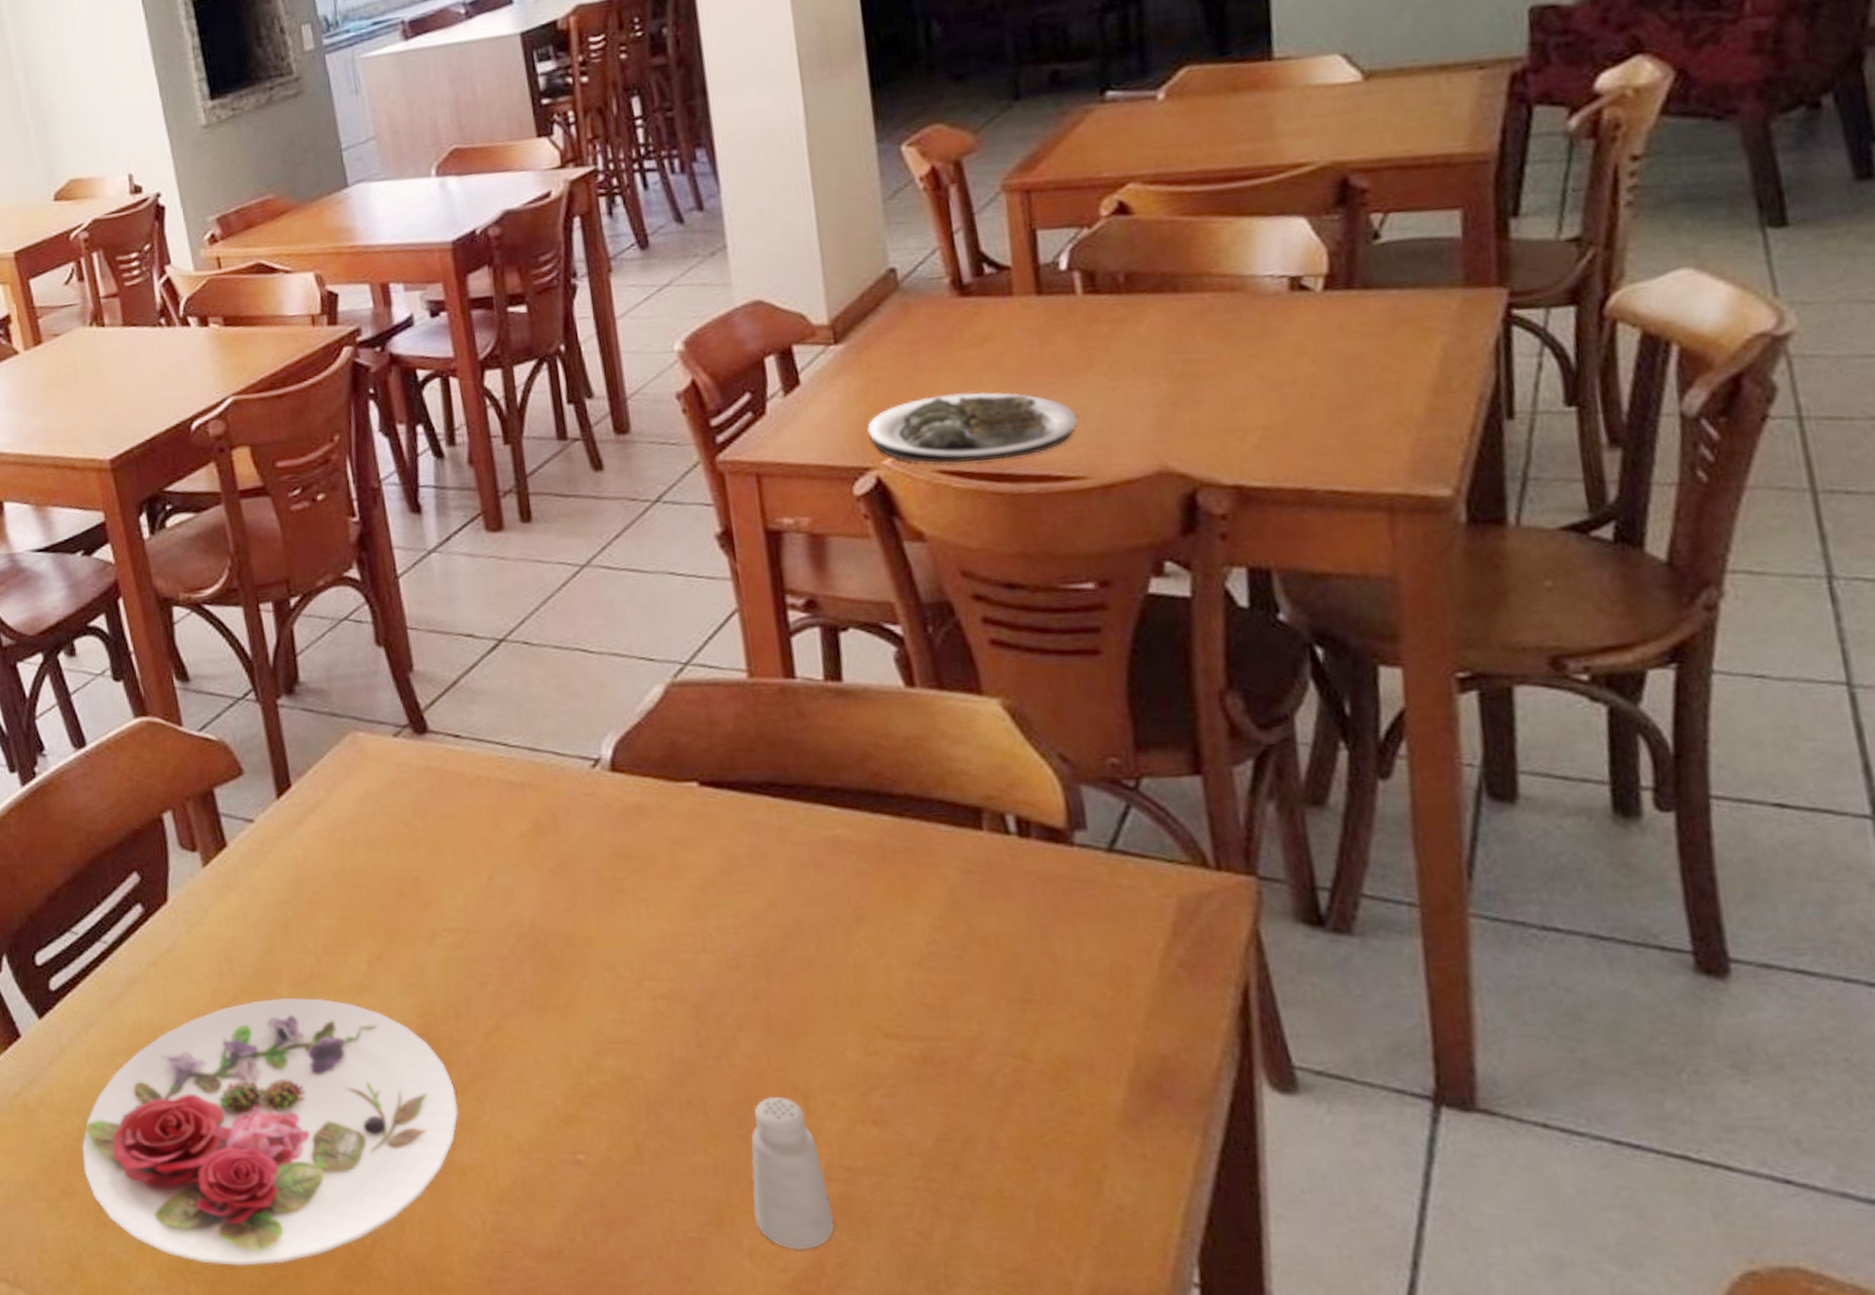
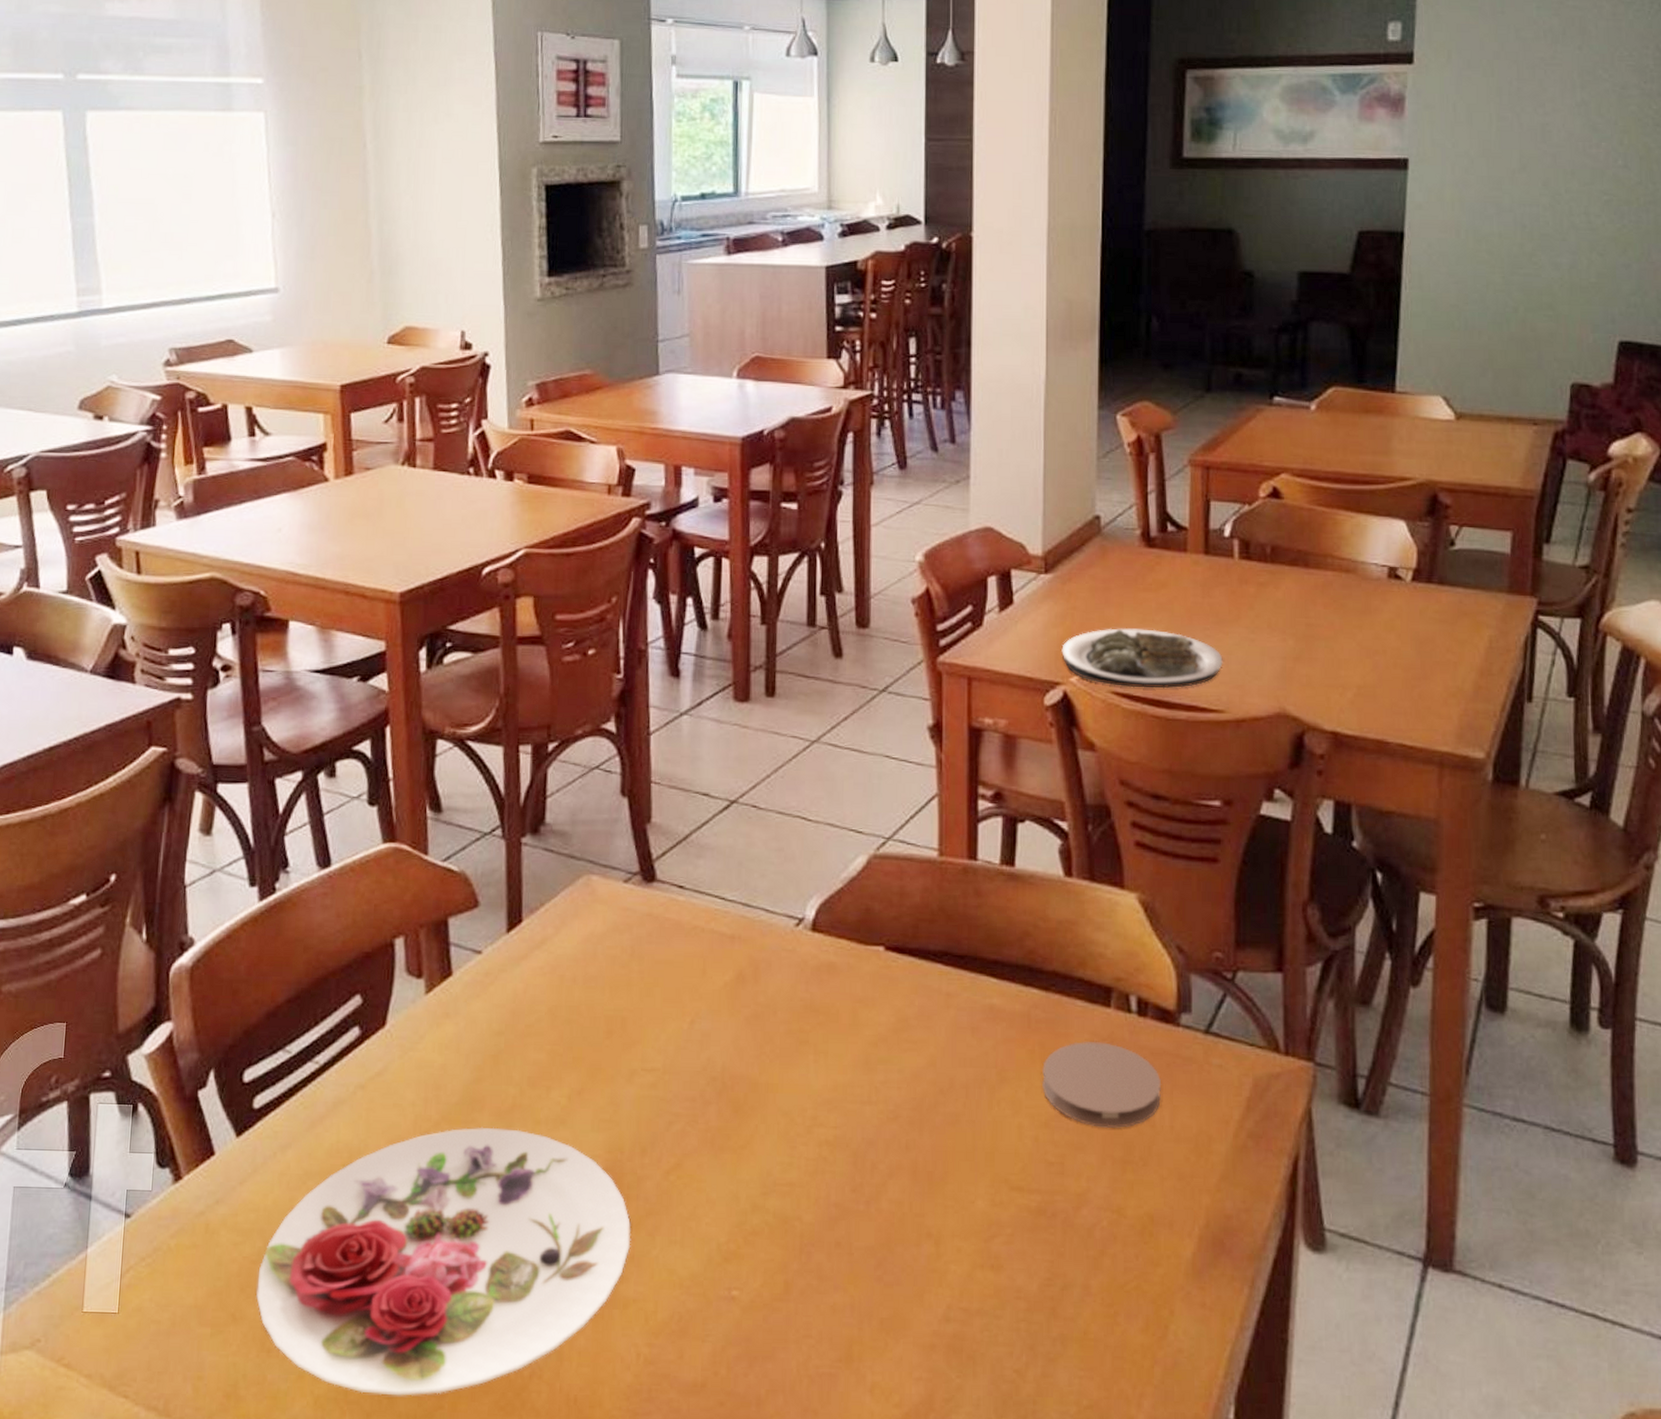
saltshaker: present [751,1096,834,1250] -> none [880,1240,947,1386]
coaster: none [907,868,1061,966] -> present [1042,1041,1162,1129]

